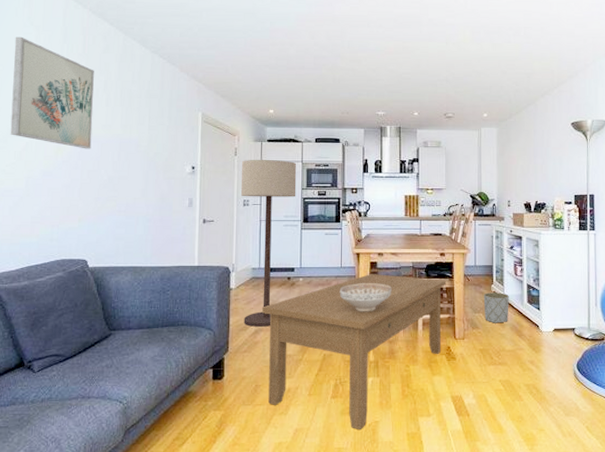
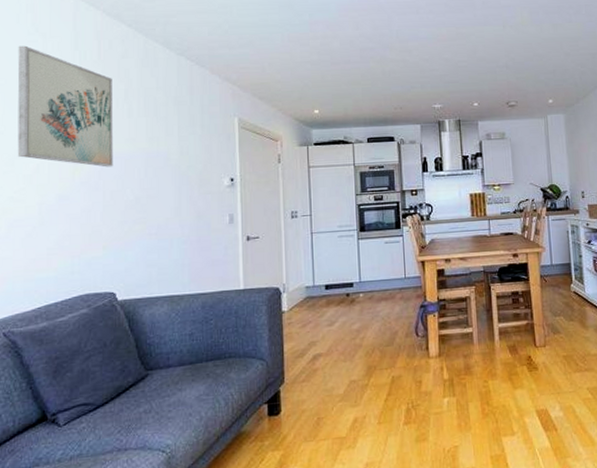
floor lamp: present [240,160,297,327] -> none [286,164,350,353]
coffee table: present [261,274,446,429] -> none [319,282,522,457]
decorative bowl: present [339,283,392,312] -> none [405,292,463,326]
planter: present [483,292,509,323] -> none [563,292,592,326]

